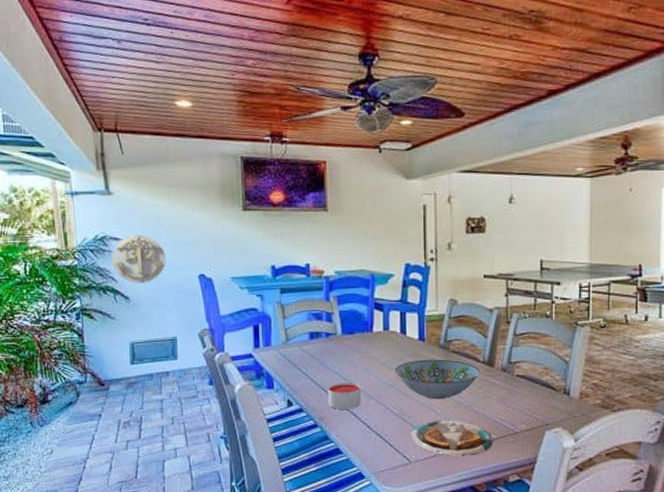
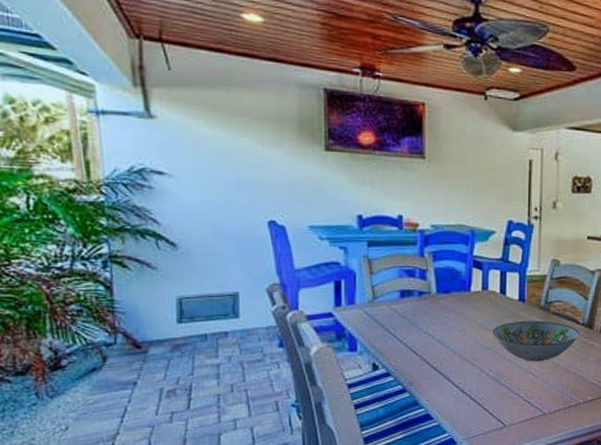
wall decoration: present [112,234,166,284] -> none [153,169,226,228]
candle: present [327,383,362,409] -> none [418,345,456,373]
plate: present [410,420,494,456] -> none [506,382,589,419]

